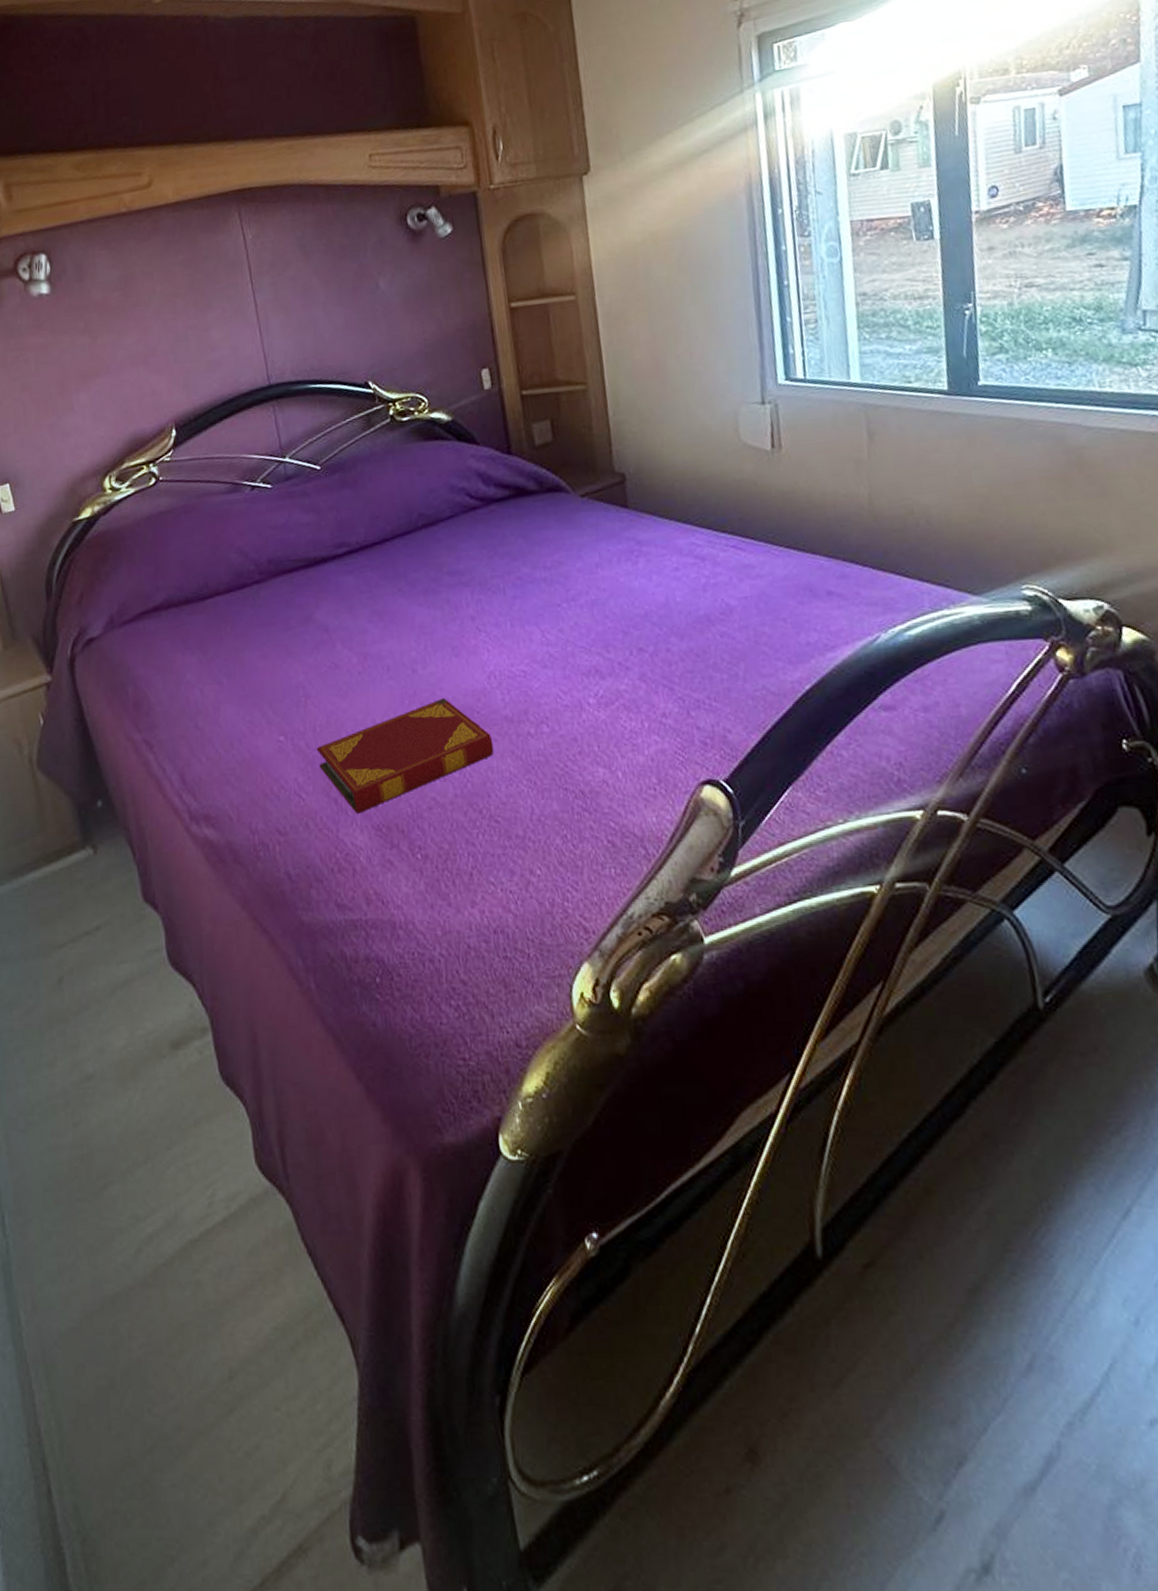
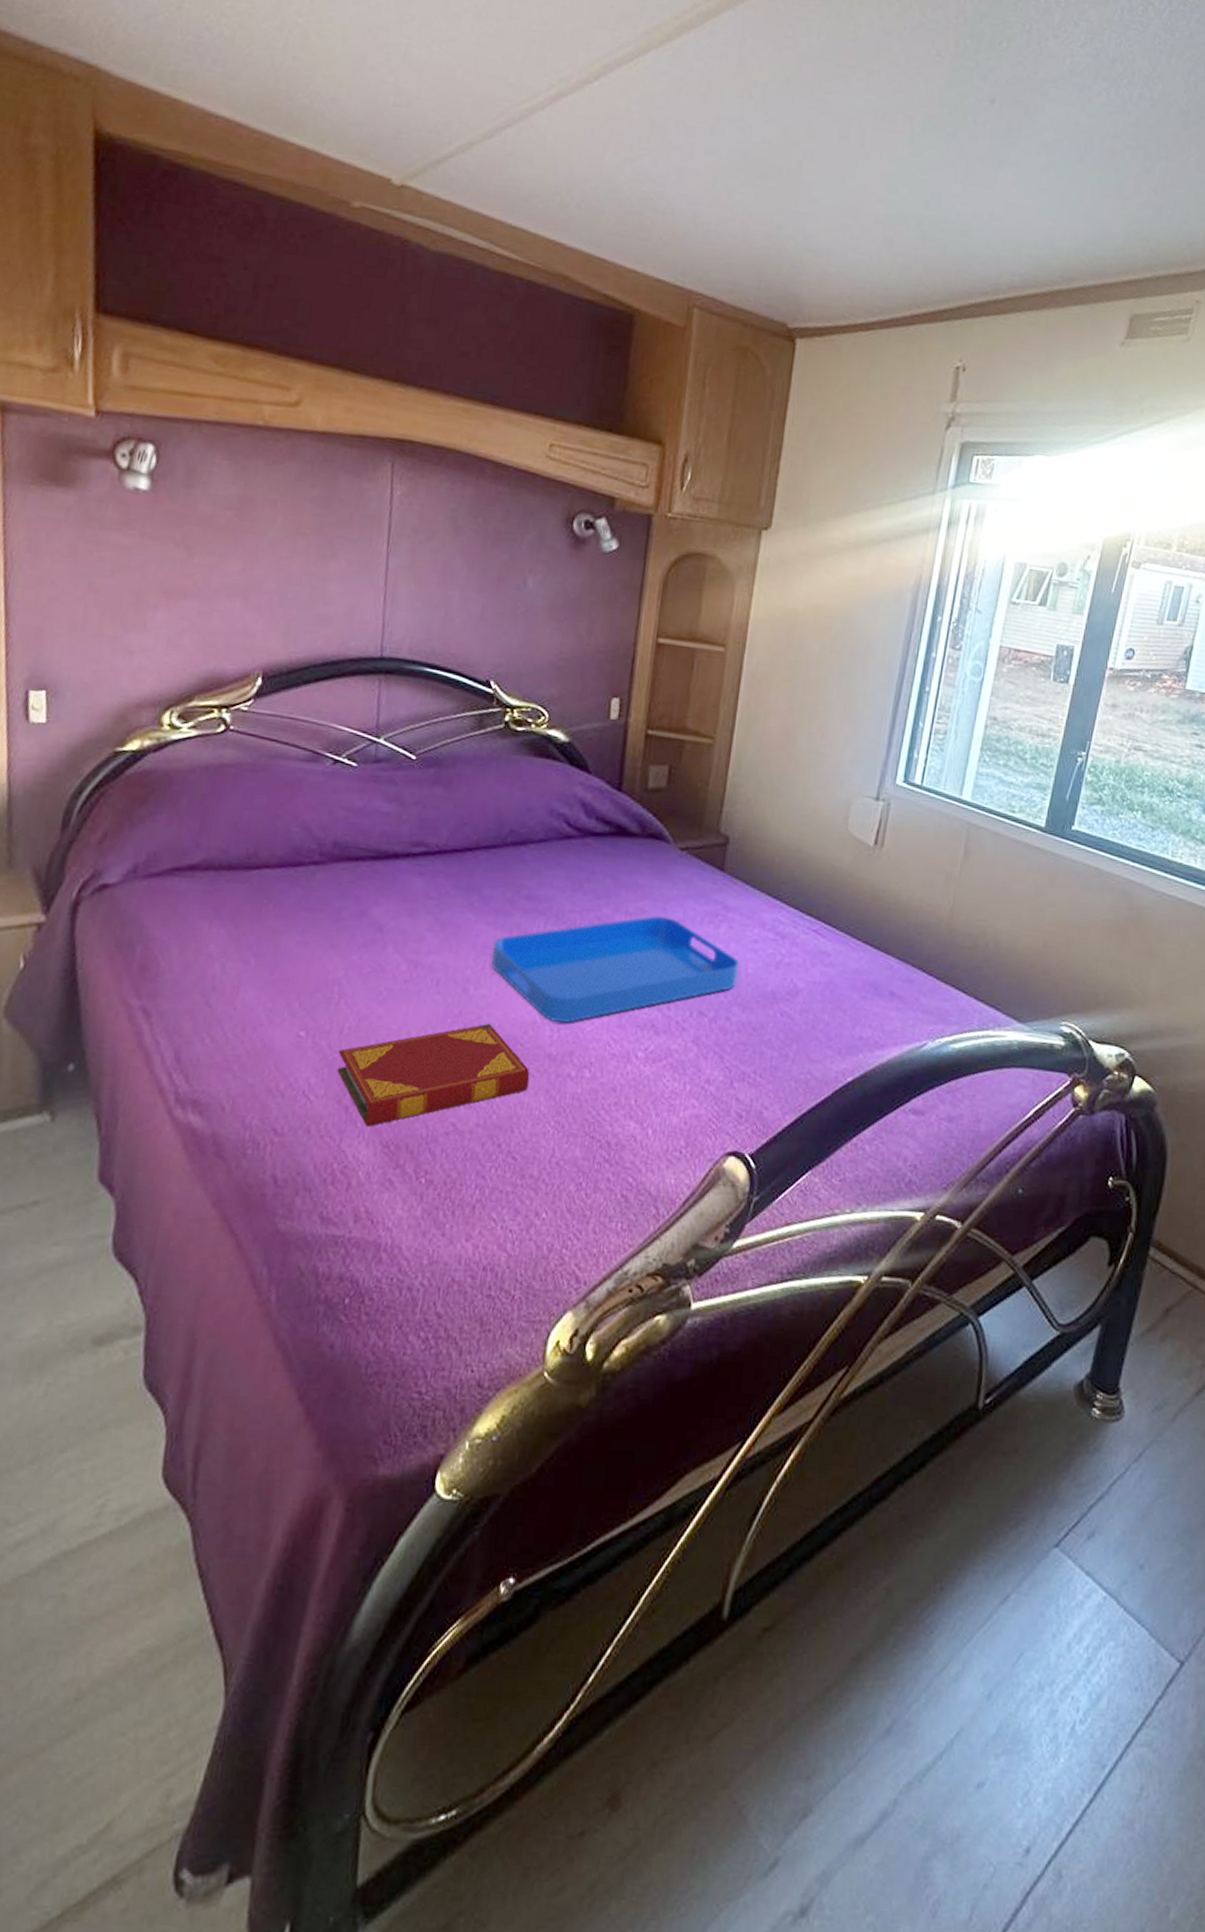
serving tray: none [429,562,669,685] -> present [491,915,739,1023]

